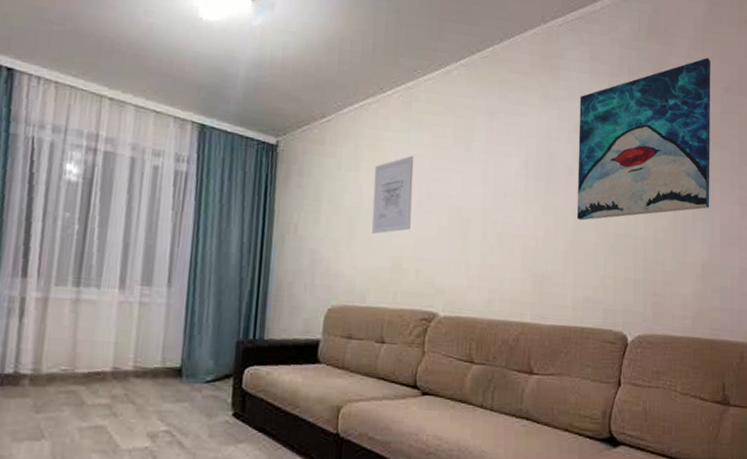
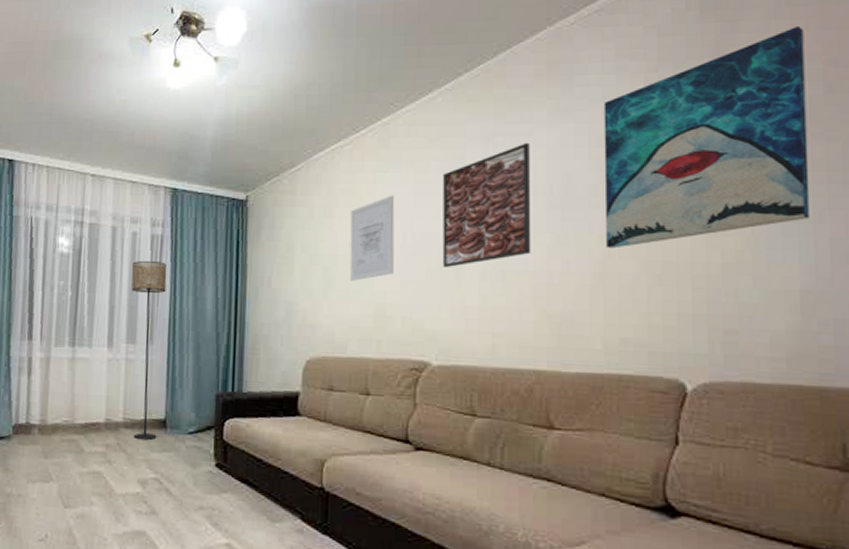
floor lamp: none [143,197,191,390] -> present [131,260,167,440]
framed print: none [451,122,525,228] -> present [442,142,531,268]

